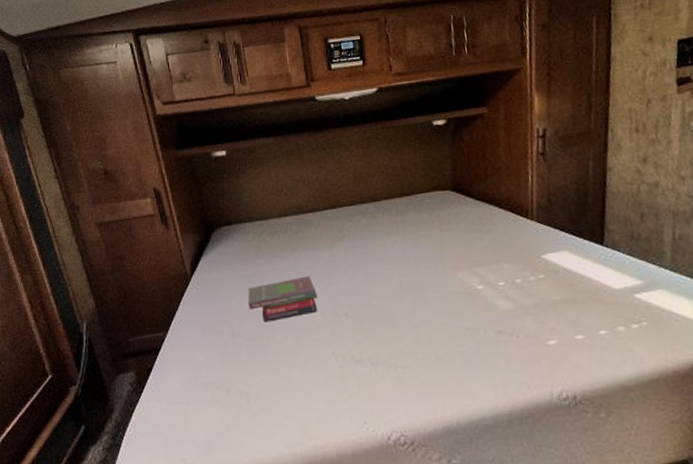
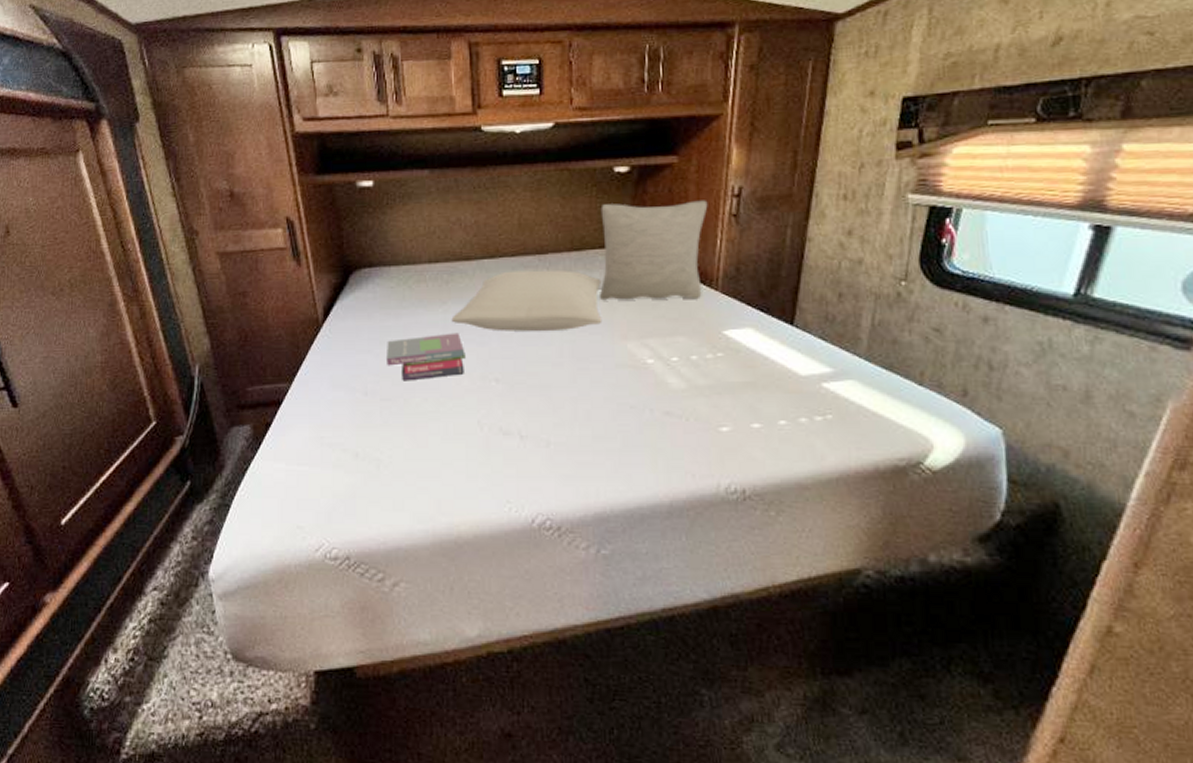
pillow: none [302,213,435,272] -> present [451,269,603,331]
pillow: none [424,142,520,238] -> present [600,200,708,301]

